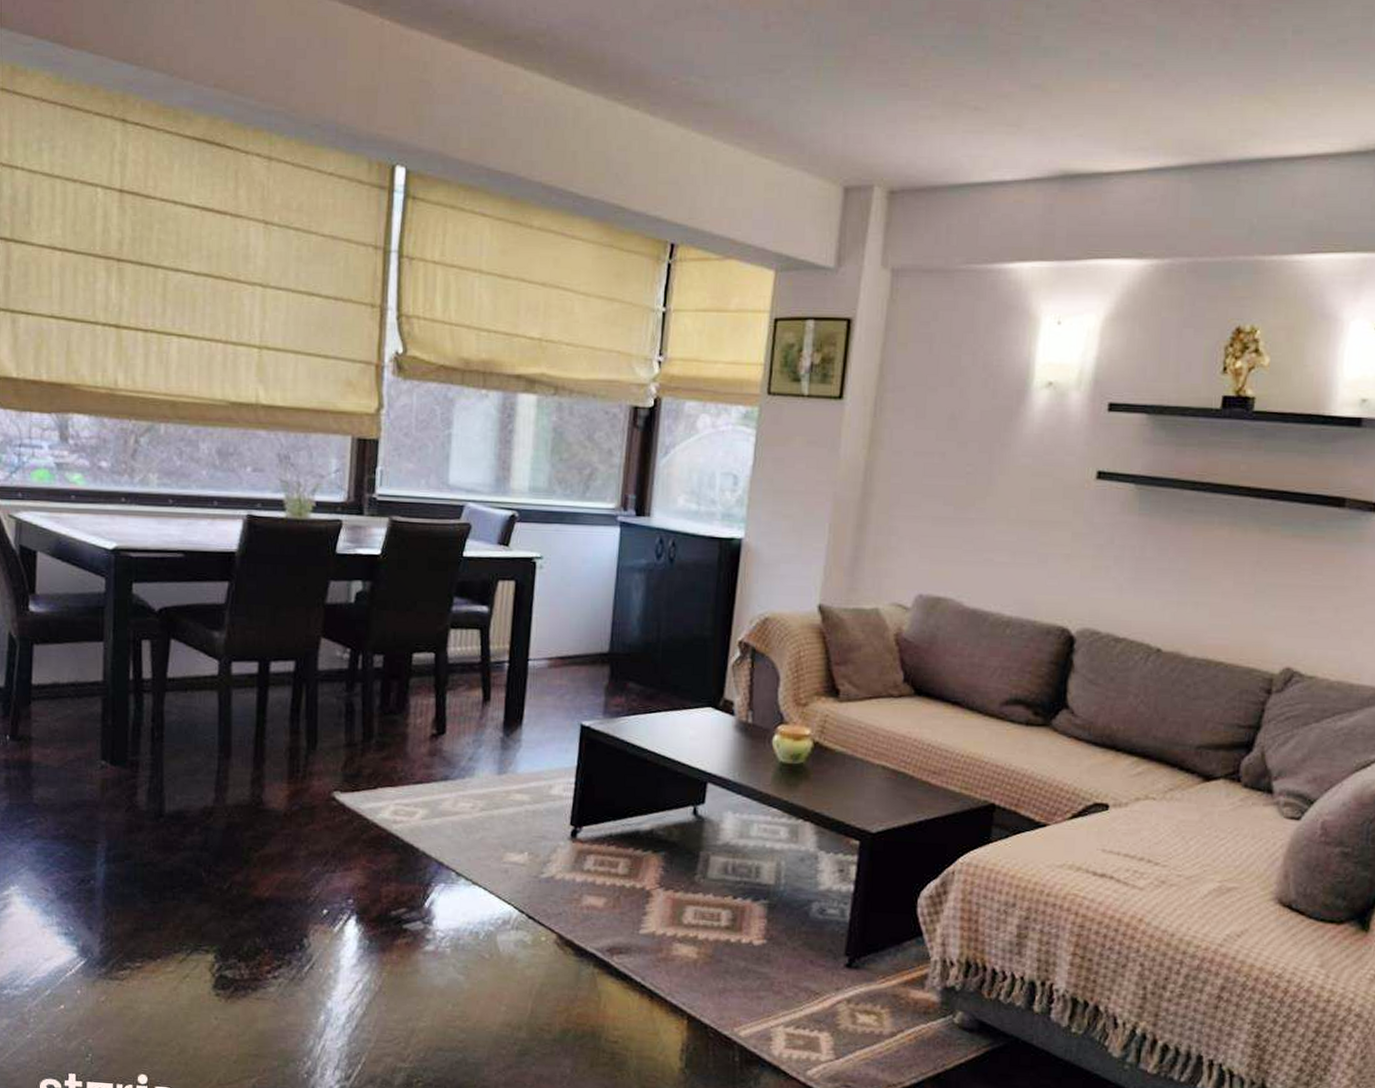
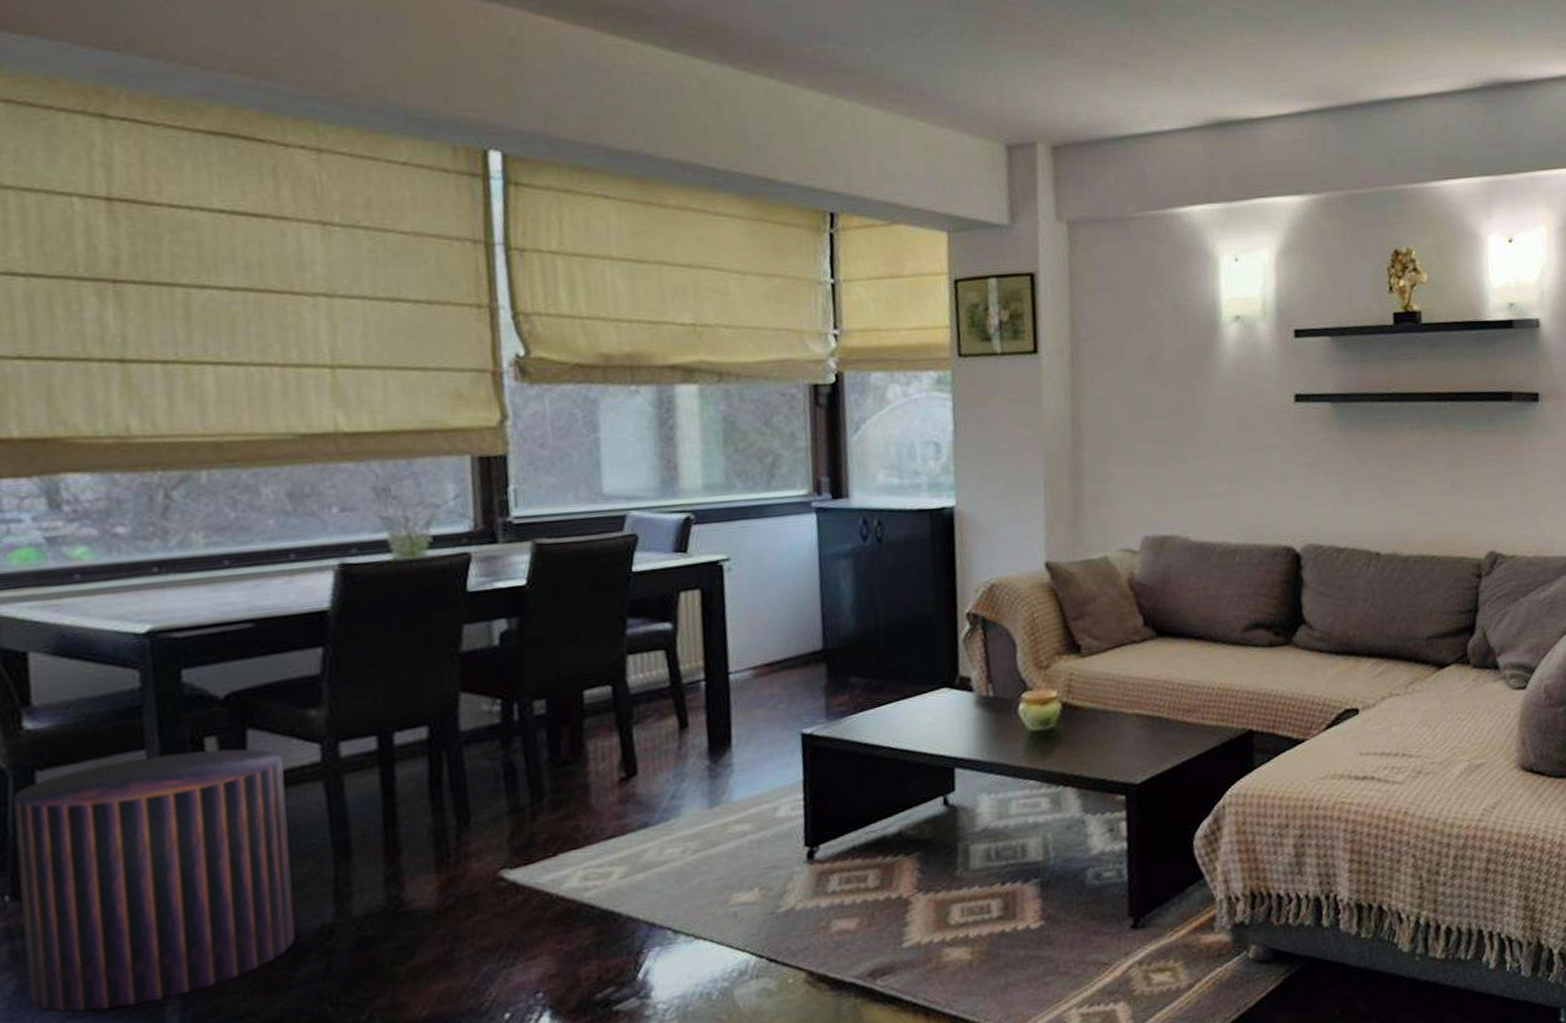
pouf: none [15,648,192,838] -> present [13,748,295,1012]

